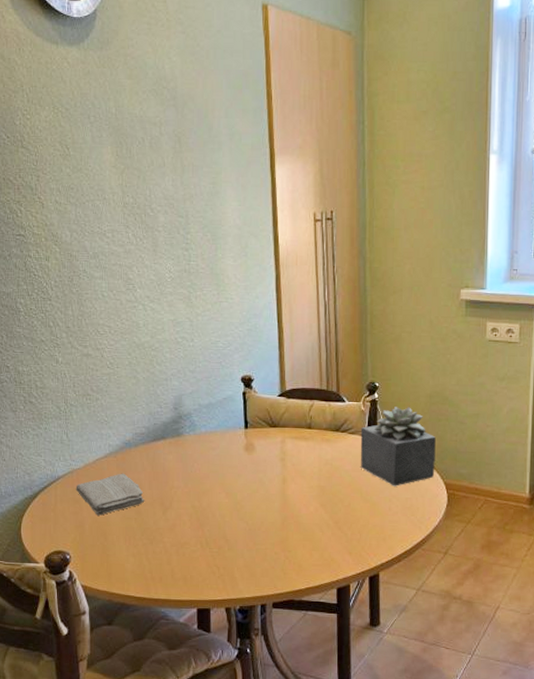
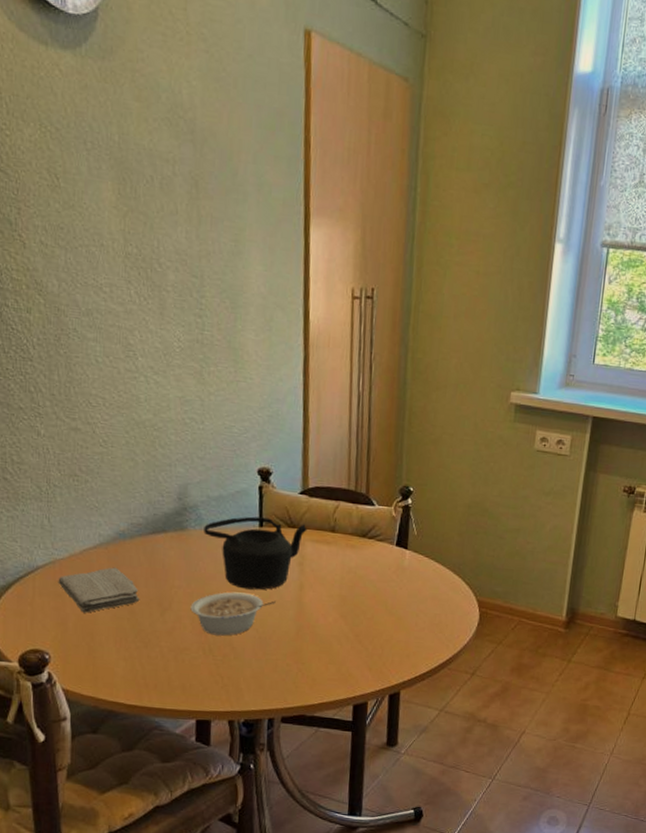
legume: none [188,489,262,530] -> present [190,592,276,636]
teapot: none [197,419,287,486] -> present [204,516,307,590]
succulent plant: present [360,407,436,486] -> none [386,515,472,601]

